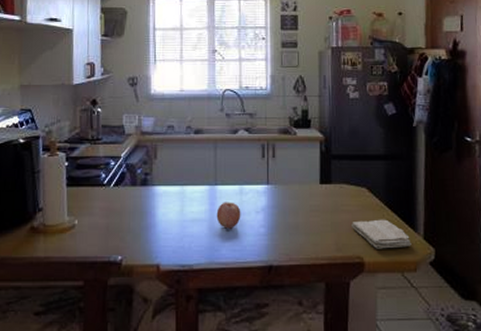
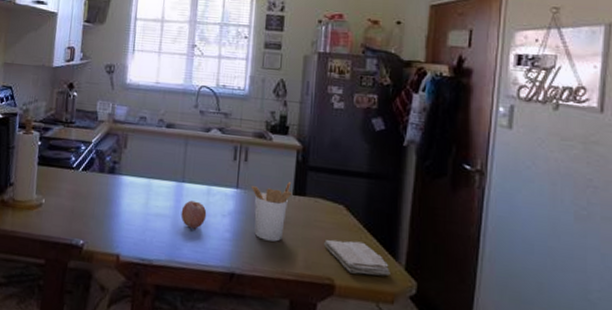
utensil holder: none [280,172,319,230] -> present [250,182,293,242]

